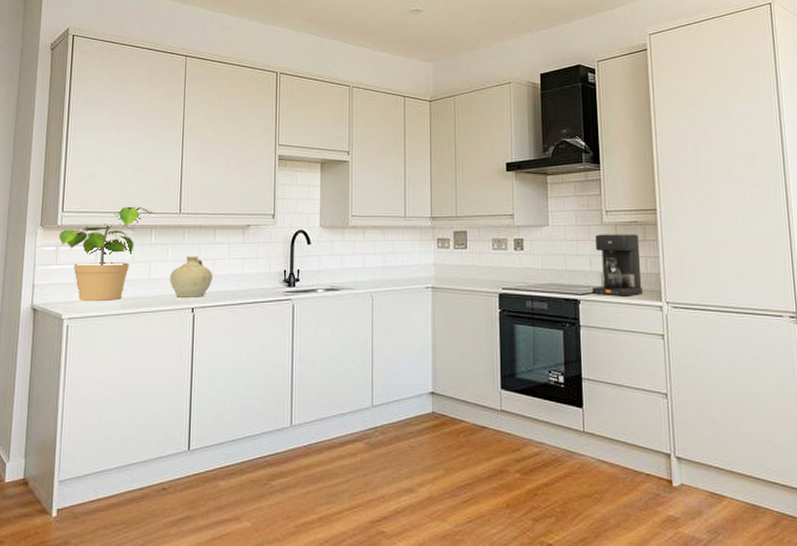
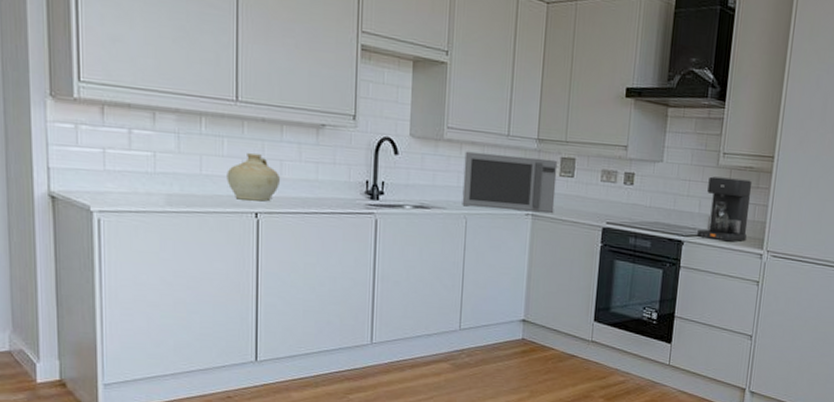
potted plant: present [59,206,156,302] -> none [77,85,205,196]
microwave: none [368,234,452,285] -> present [462,151,558,213]

